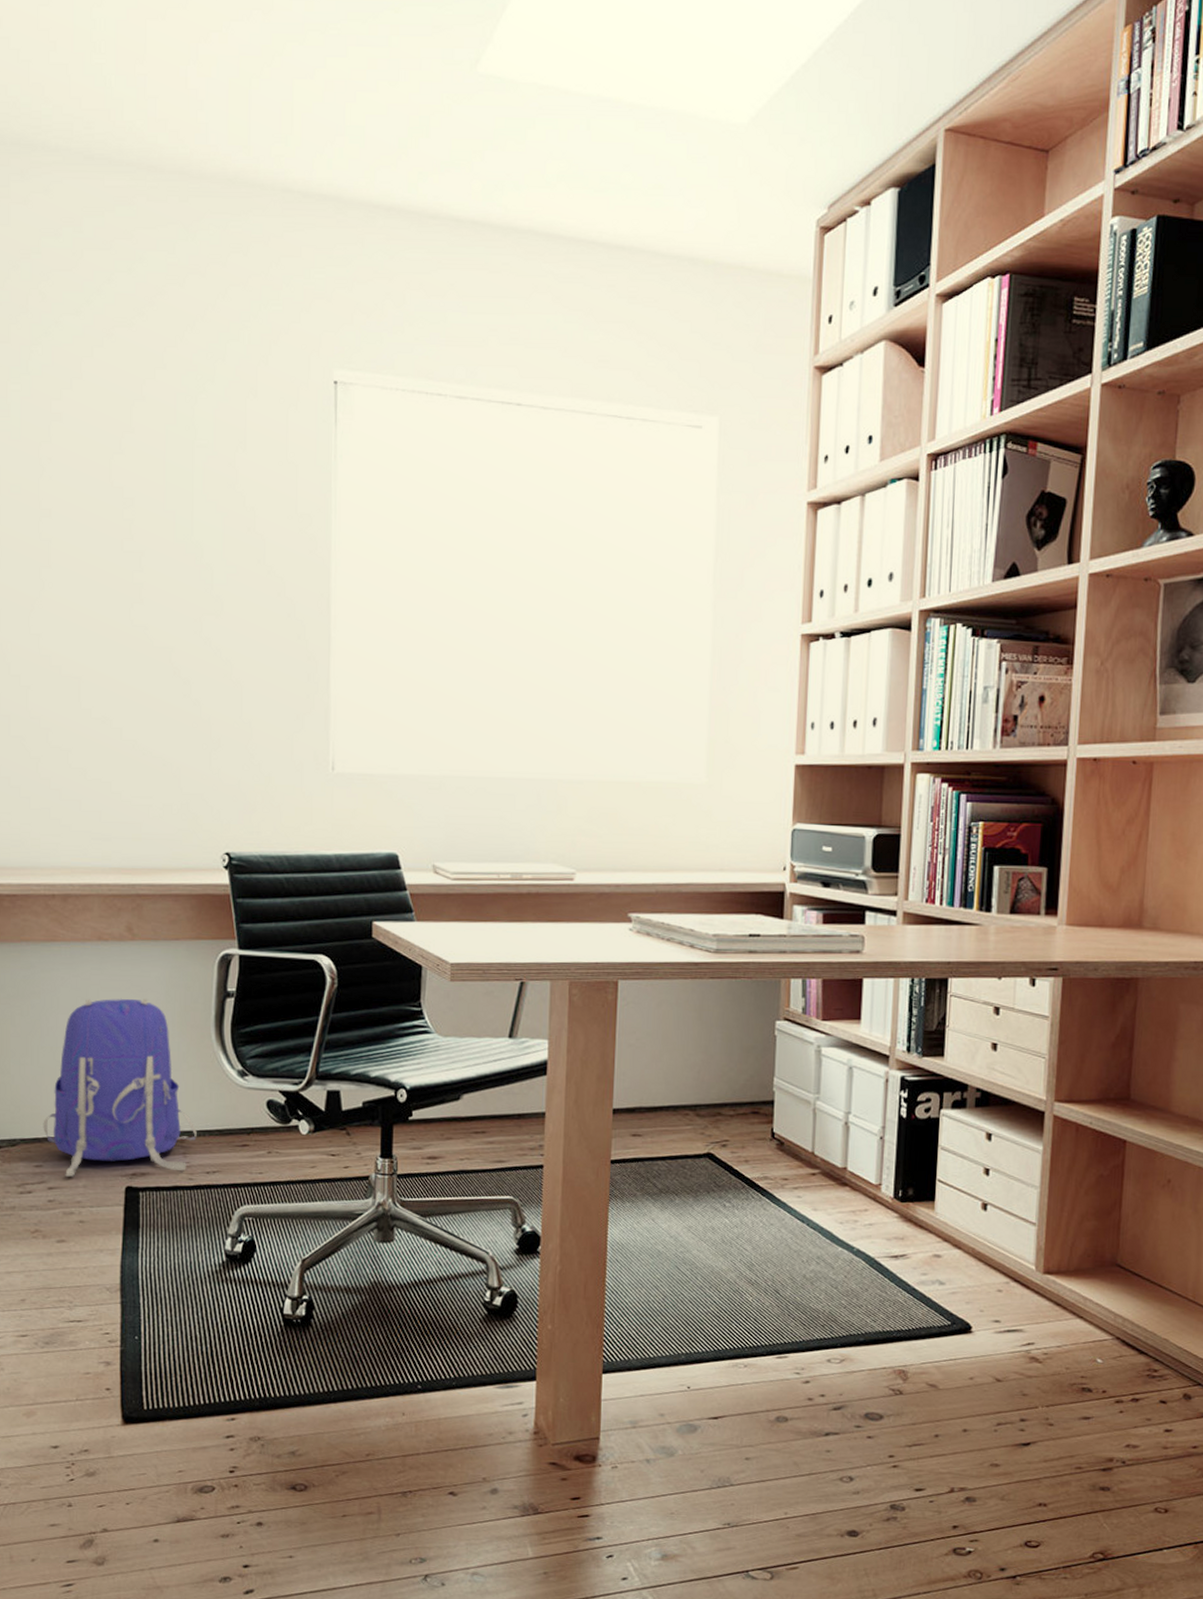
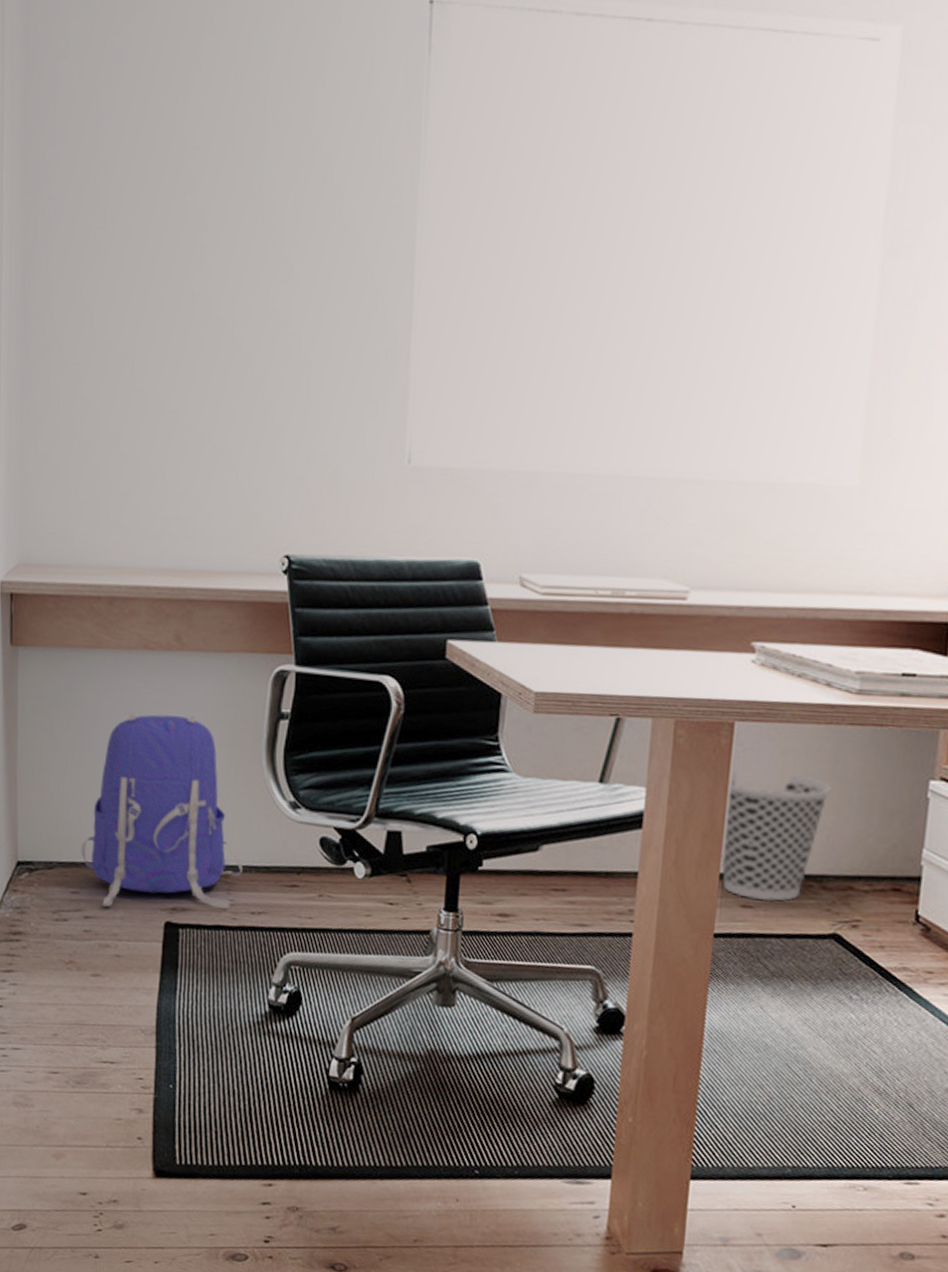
wastebasket: none [613,1022,699,1130] -> present [721,771,831,902]

